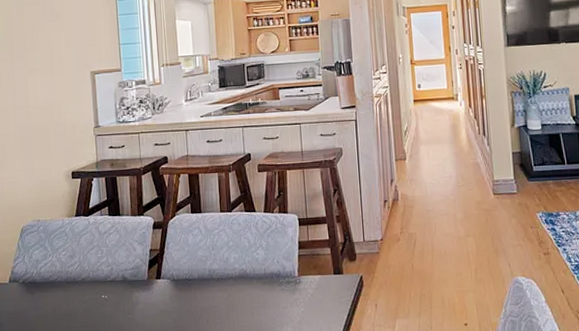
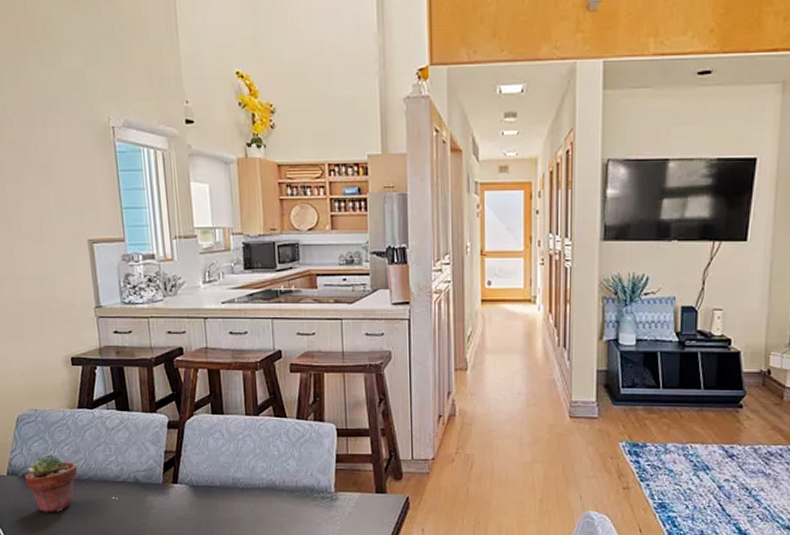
potted succulent: none [25,260,72,316] -> present [25,454,78,513]

